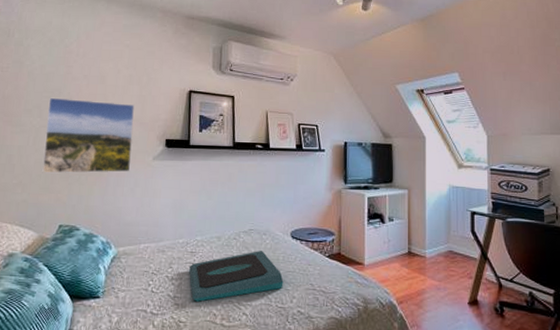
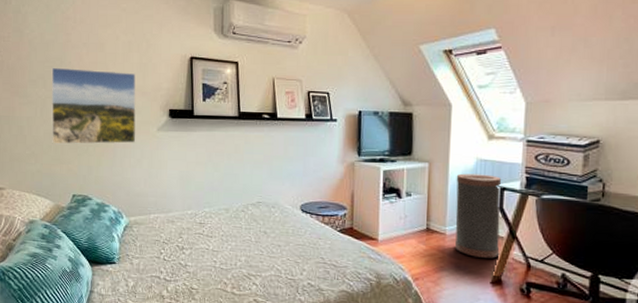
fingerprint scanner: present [189,251,284,302] -> none [199,223,293,271]
trash can: none [432,199,474,279] -> present [455,173,501,259]

